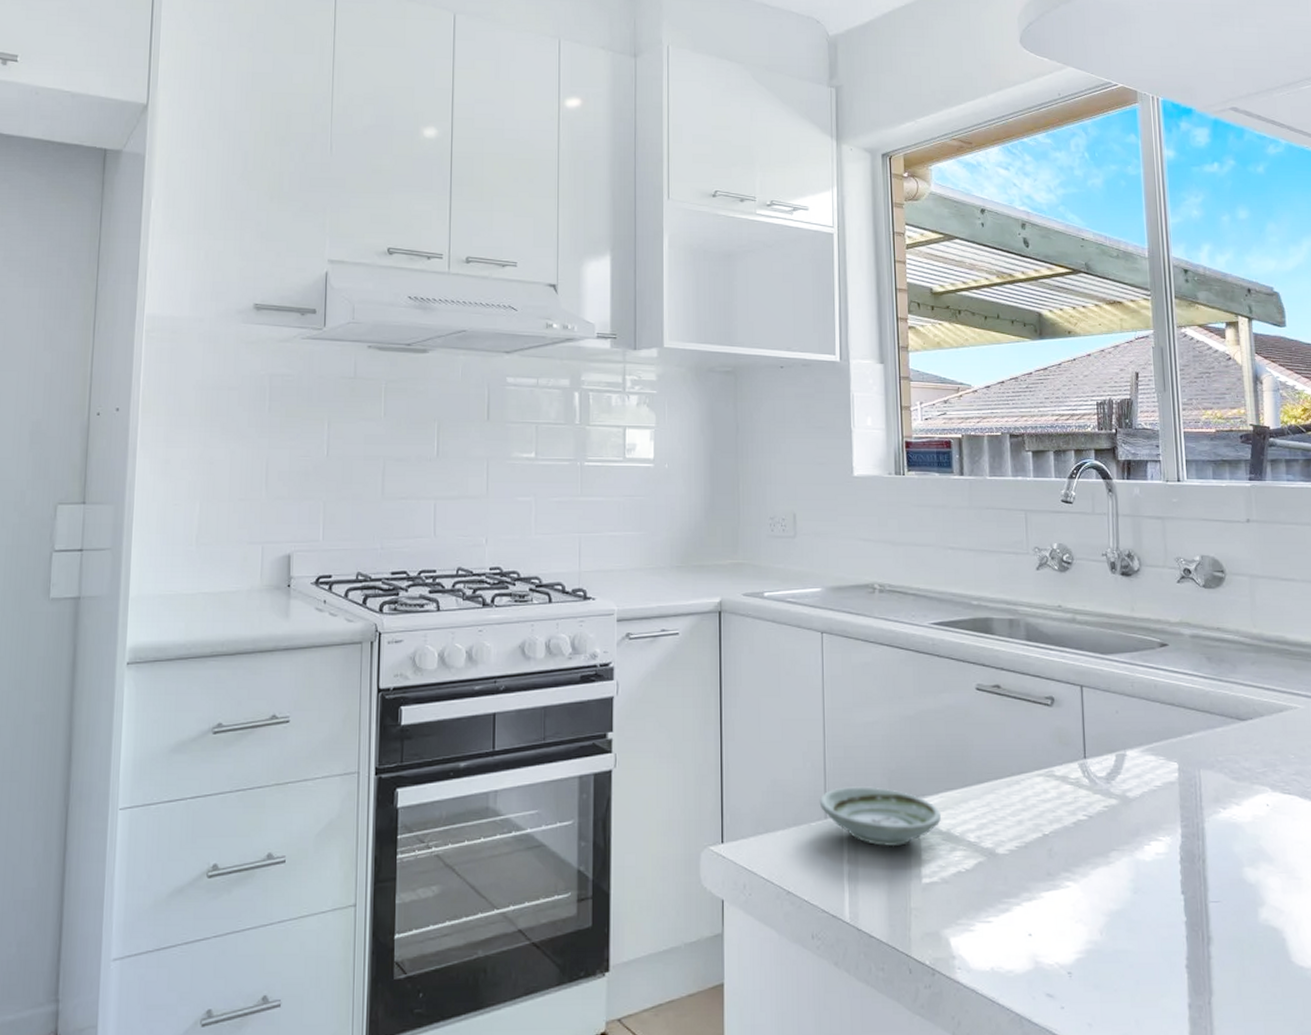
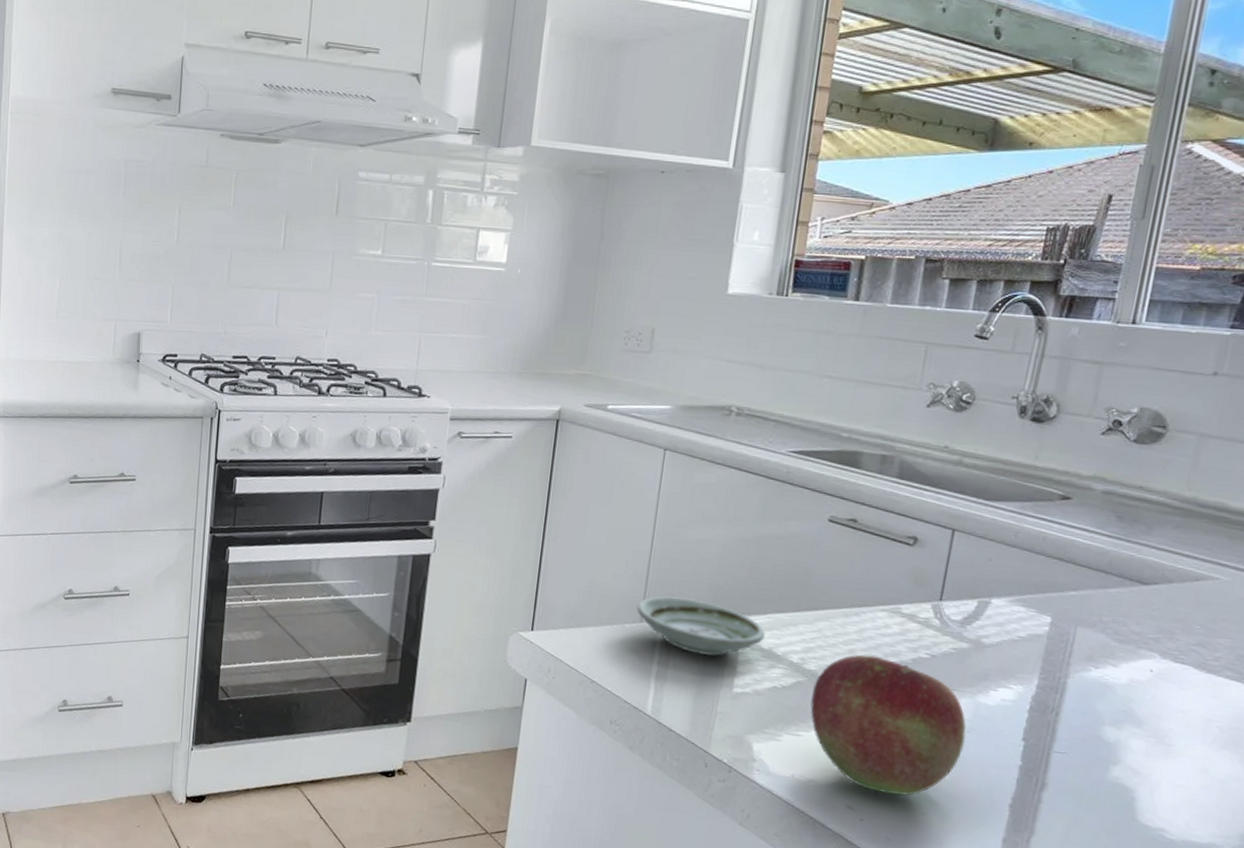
fruit: none [993,824,1136,973] -> present [810,654,966,796]

